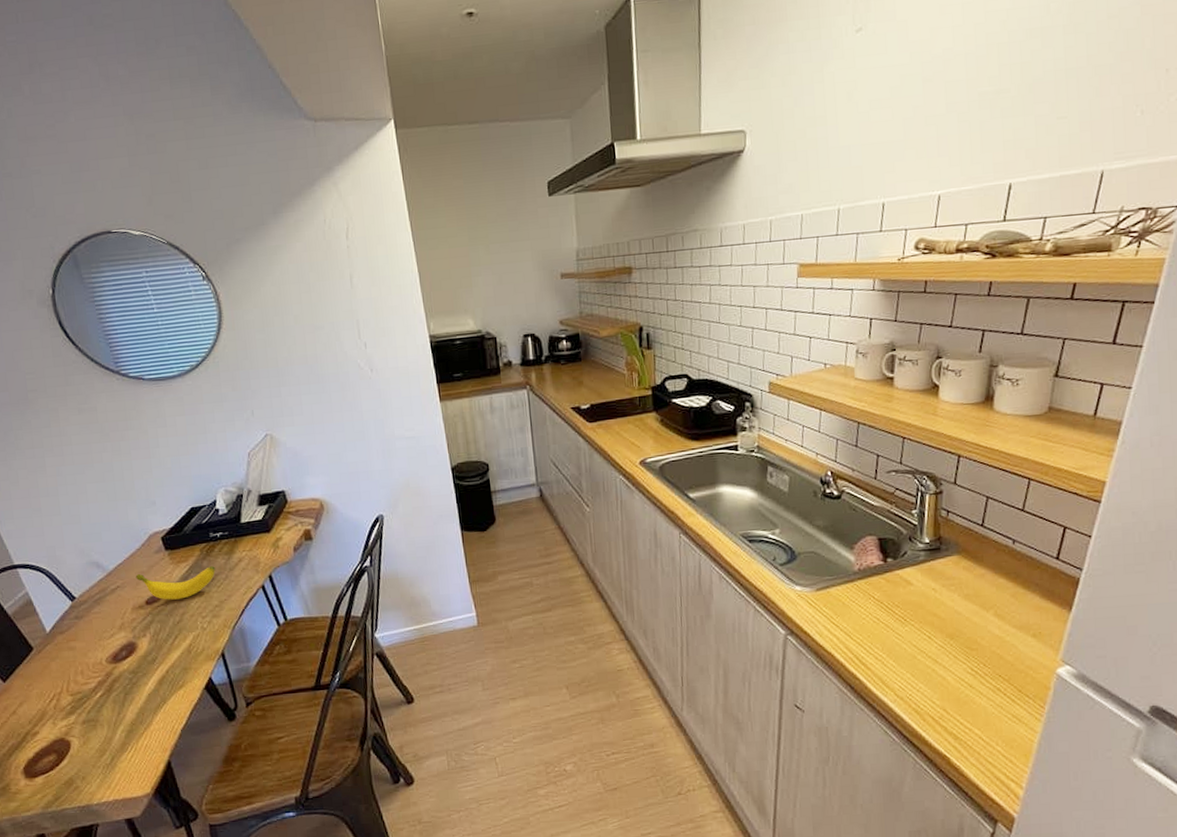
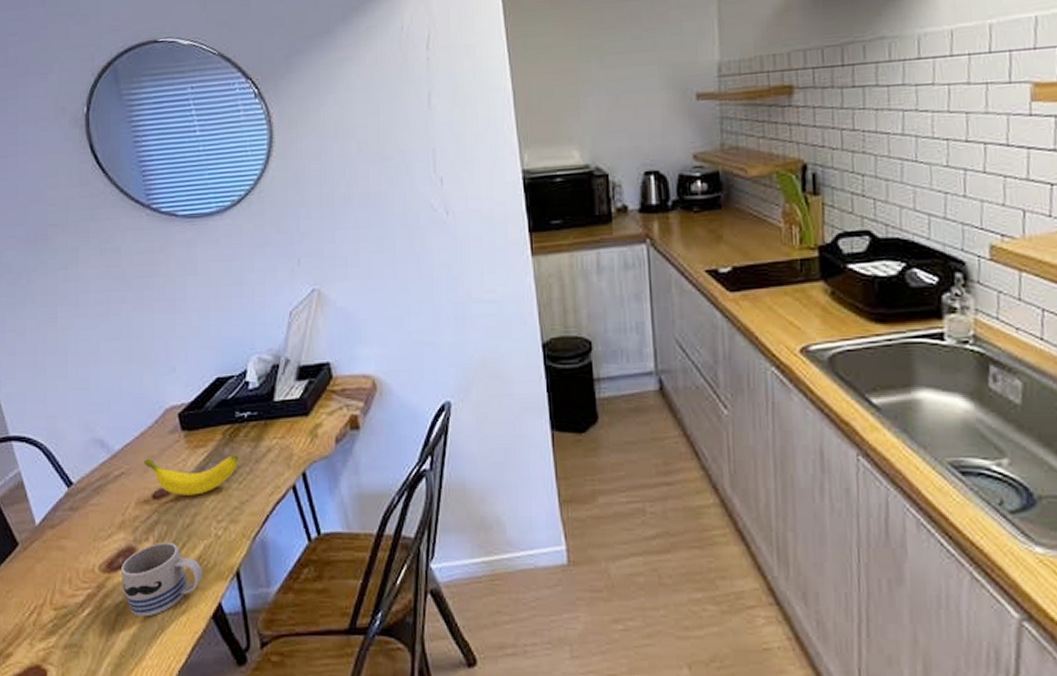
mug: none [125,636,194,694] -> present [122,542,202,617]

